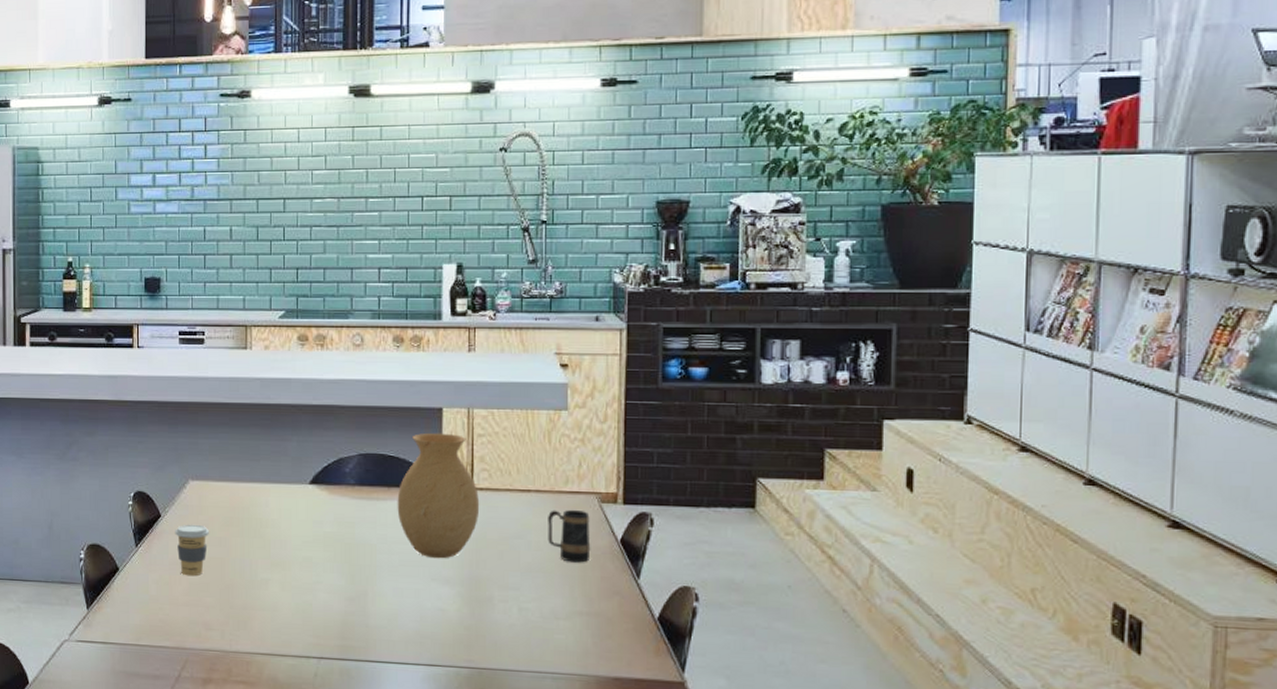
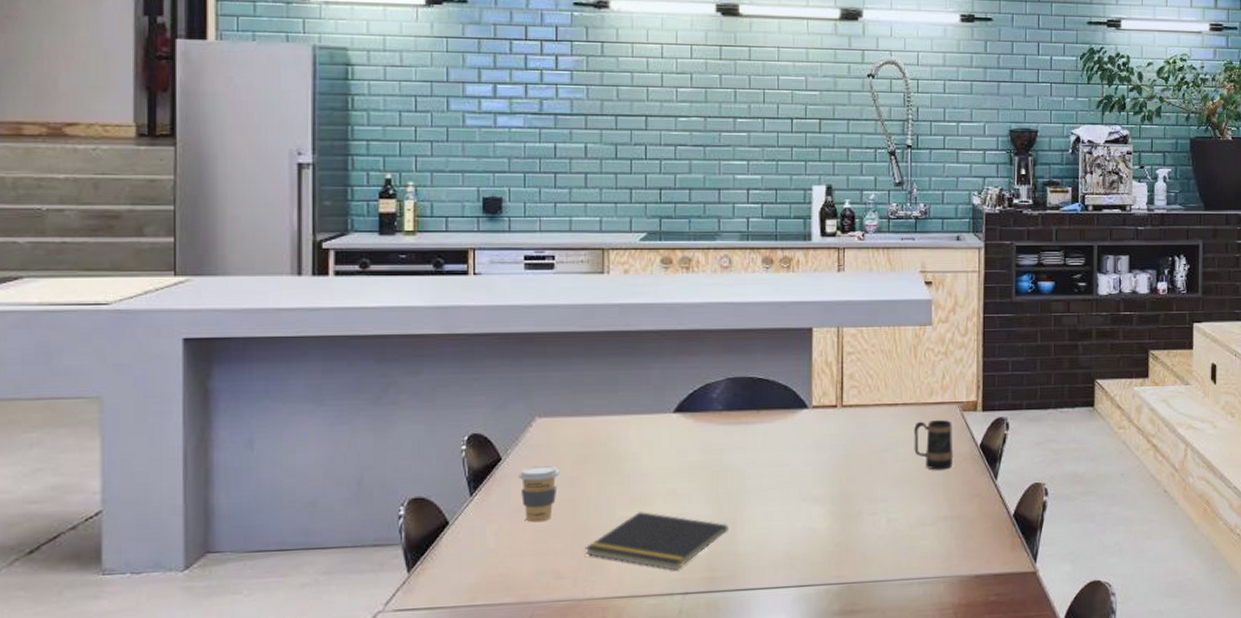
notepad: none [231,575,360,635] -> present [585,510,728,570]
vase: present [397,432,480,559] -> none [767,352,850,479]

